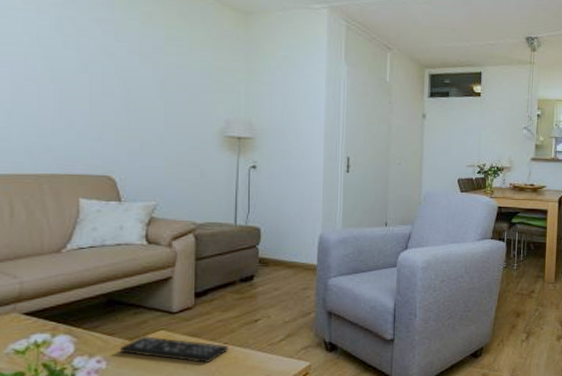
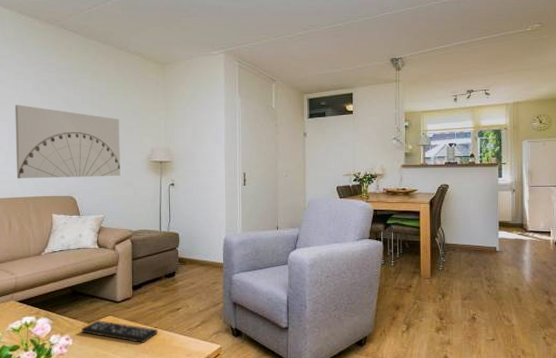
wall art: none [22,46,182,153] -> present [15,105,121,179]

